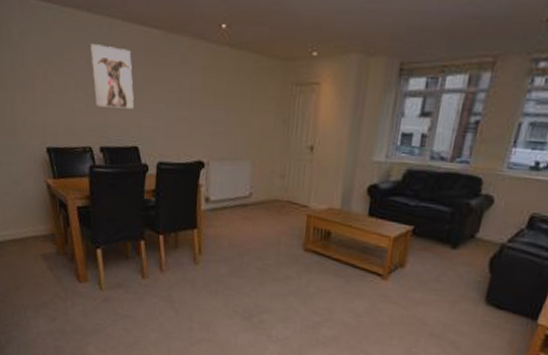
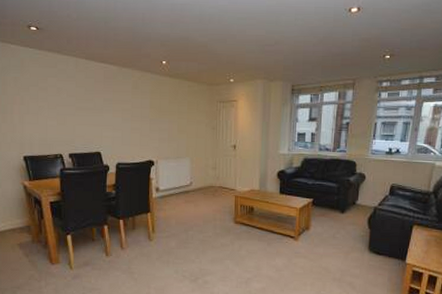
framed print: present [90,44,134,109] -> none [60,77,96,124]

